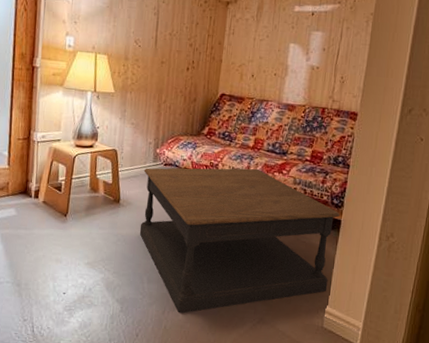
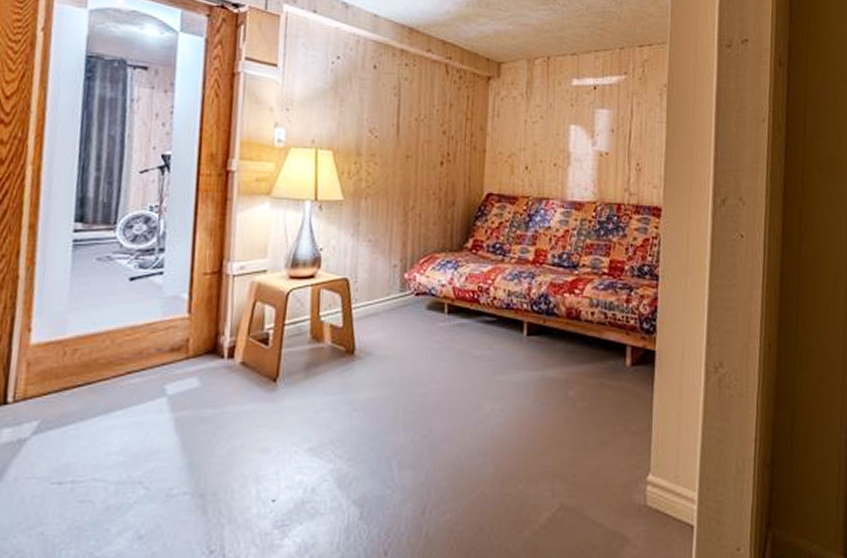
coffee table: present [139,168,340,314] -> none [384,290,653,511]

